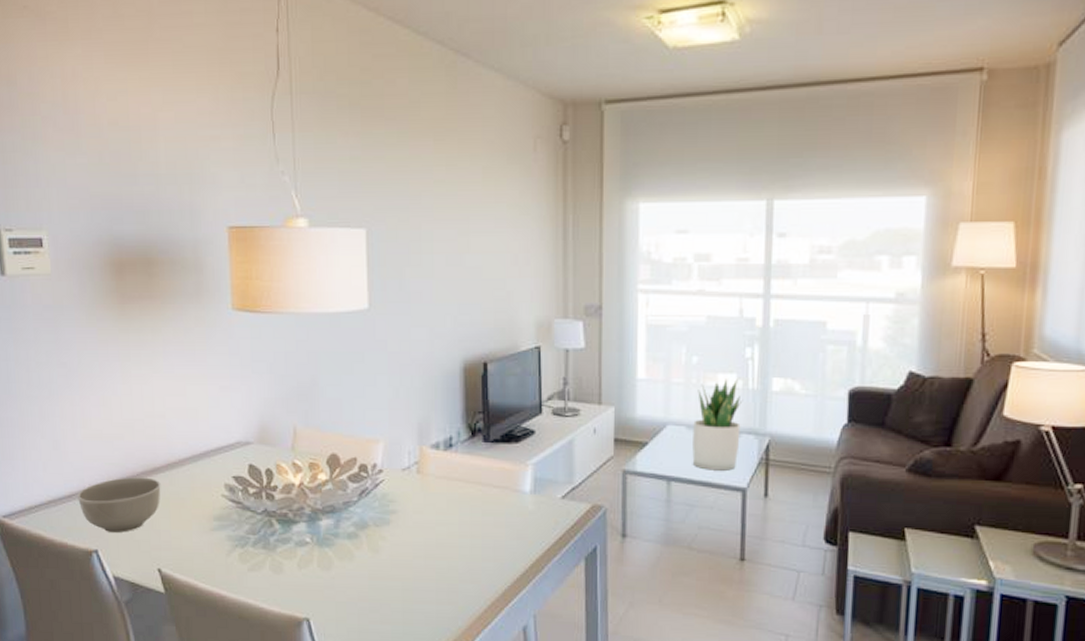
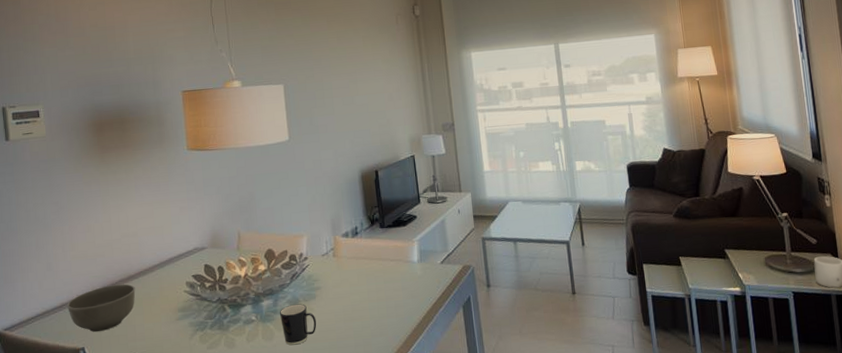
mug: none [341,528,389,580] -> present [279,304,317,346]
planter: present [692,379,742,471] -> none [526,165,560,231]

